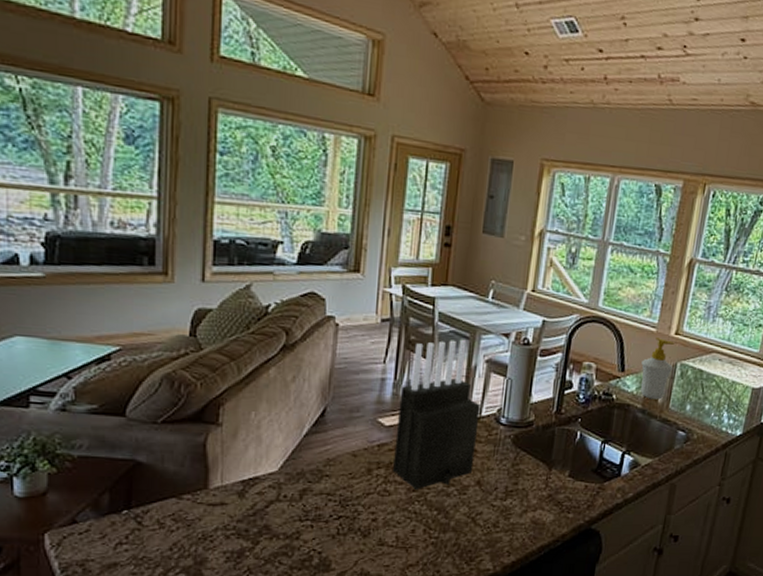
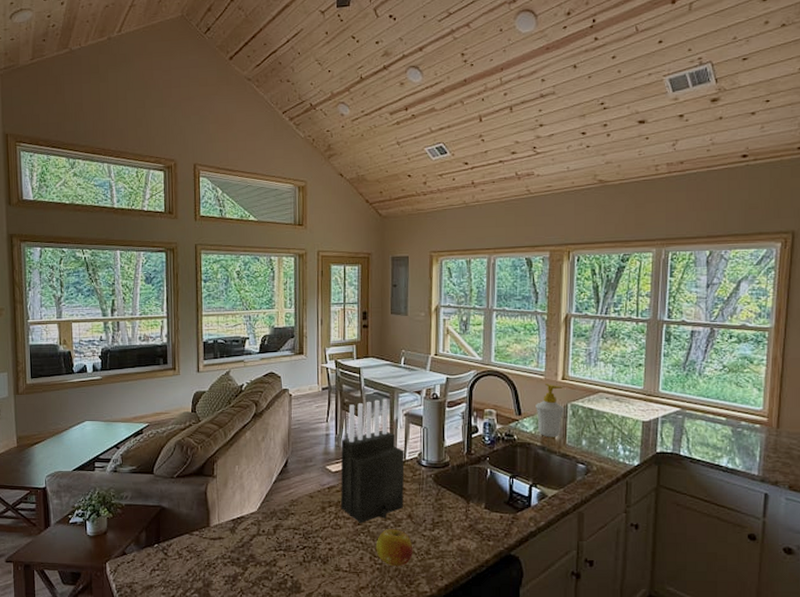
fruit: none [432,497,479,541] -> present [376,529,413,567]

